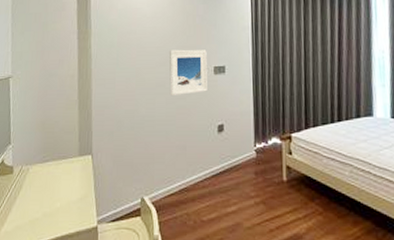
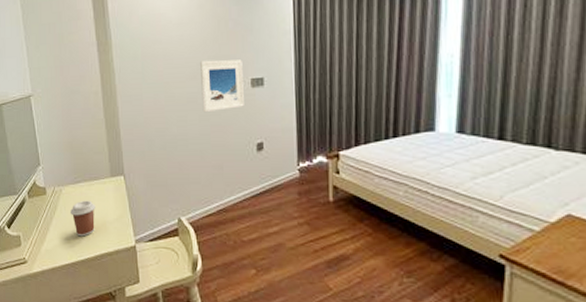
coffee cup: none [34,179,61,217] -> present [69,200,95,237]

